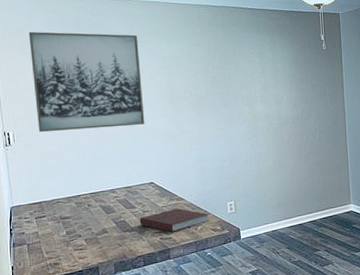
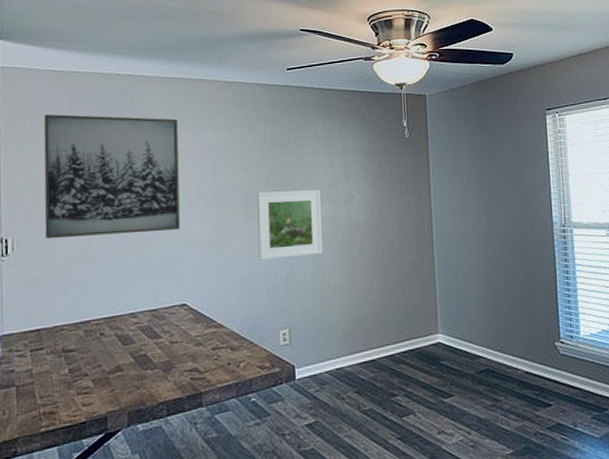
notebook: present [139,208,210,232] -> none [165,338,257,370]
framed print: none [204,92,259,149] -> present [256,189,324,261]

